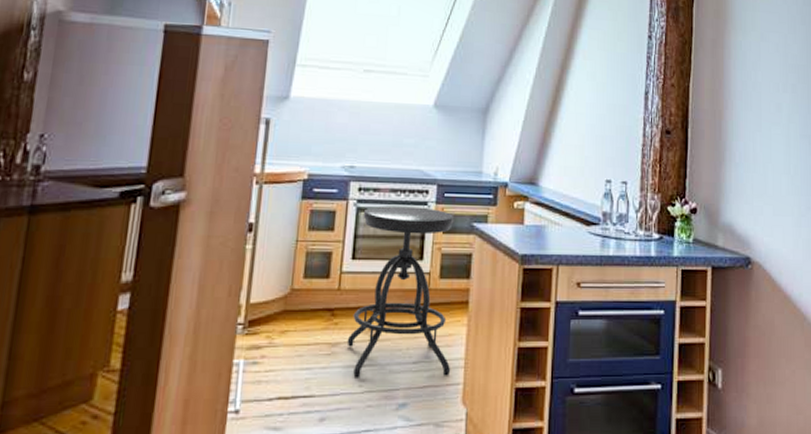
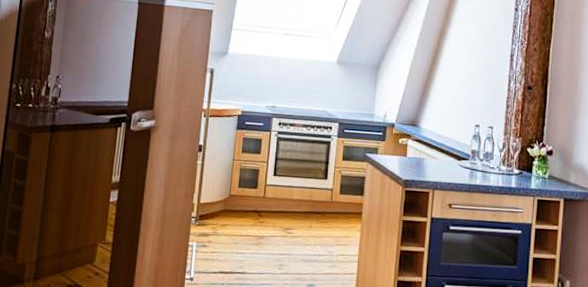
stool: present [346,206,455,378] -> none [270,137,352,267]

